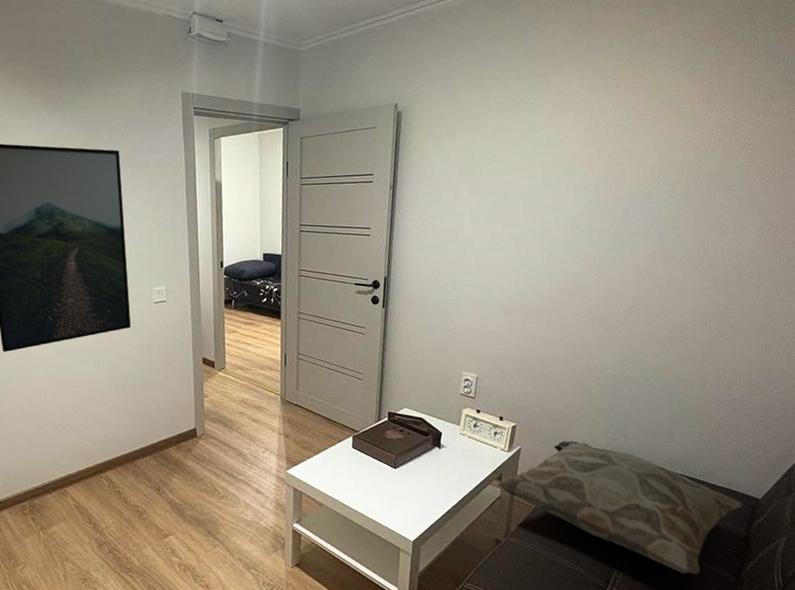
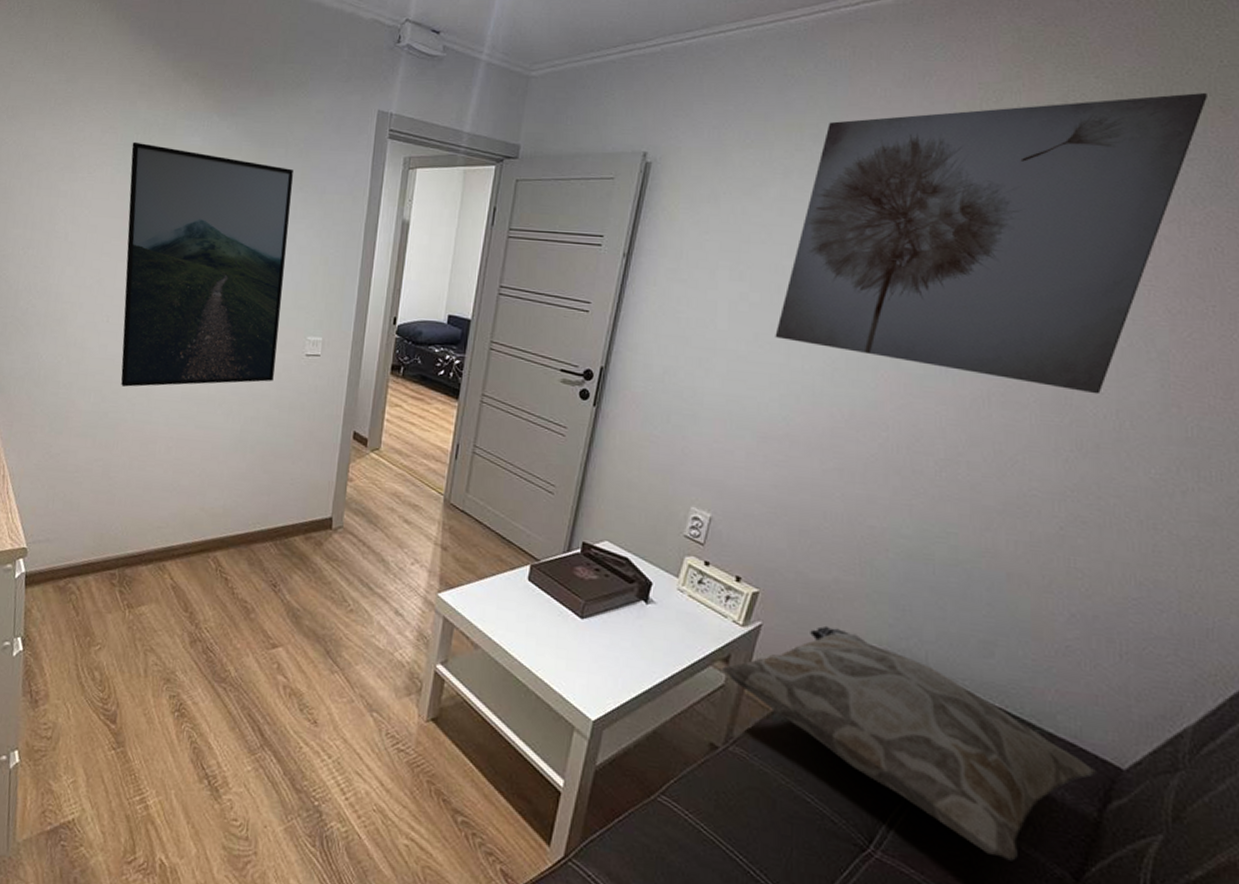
wall art: none [506,16,776,245] -> present [775,92,1207,395]

